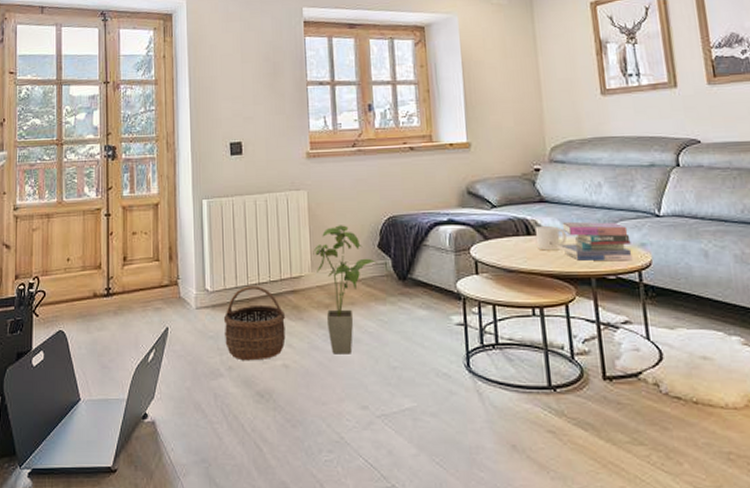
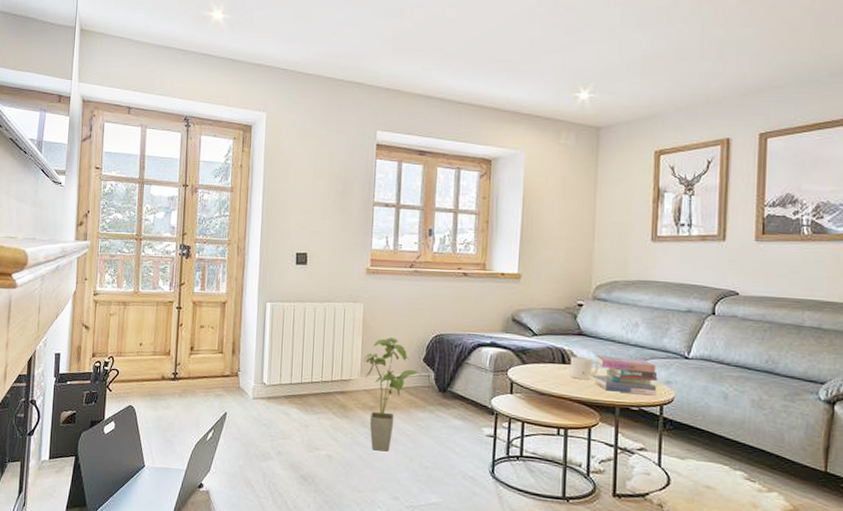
wicker basket: present [223,285,286,361] -> none [276,383,332,449]

